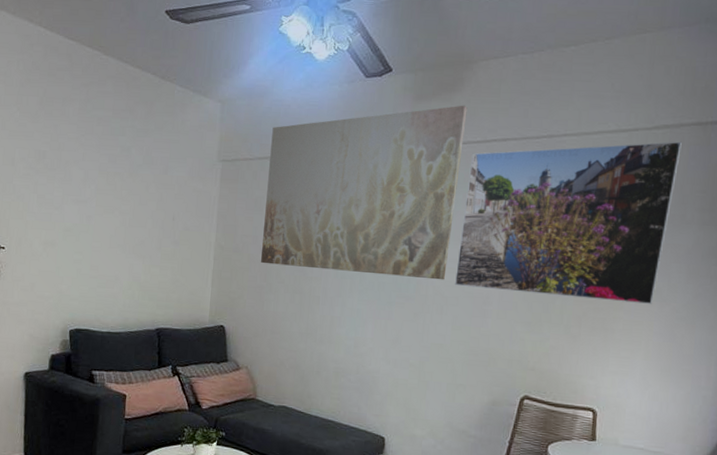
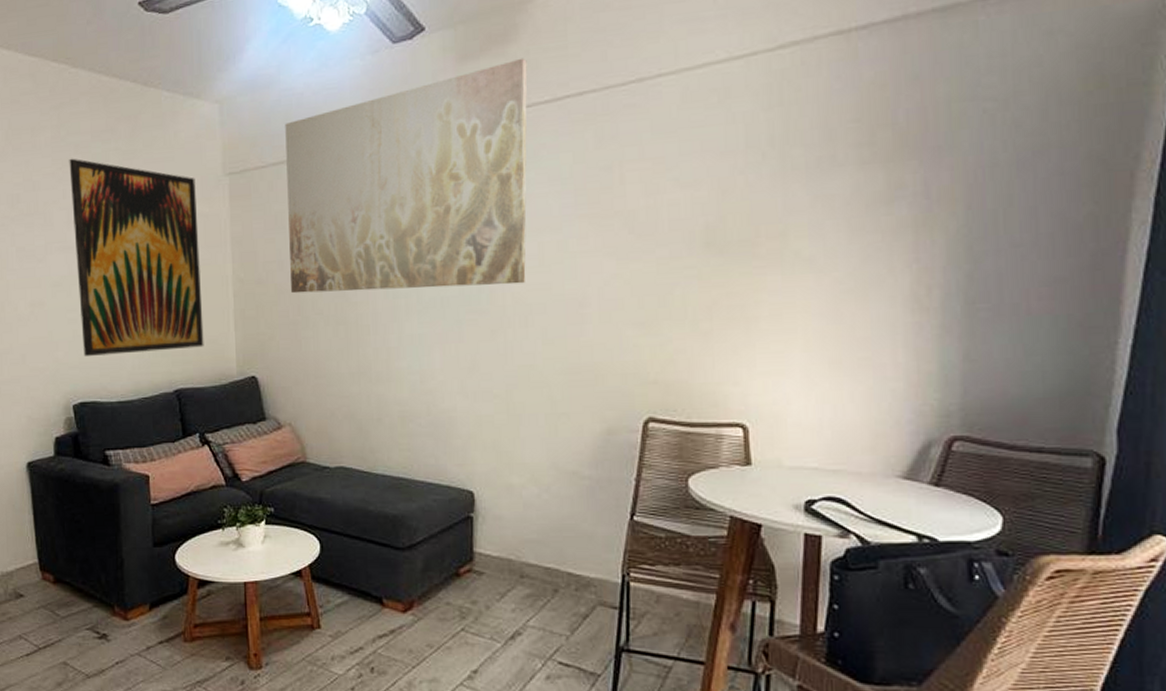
wall art: none [84,128,194,297] -> present [69,158,204,356]
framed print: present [455,141,682,304] -> none [538,59,819,289]

